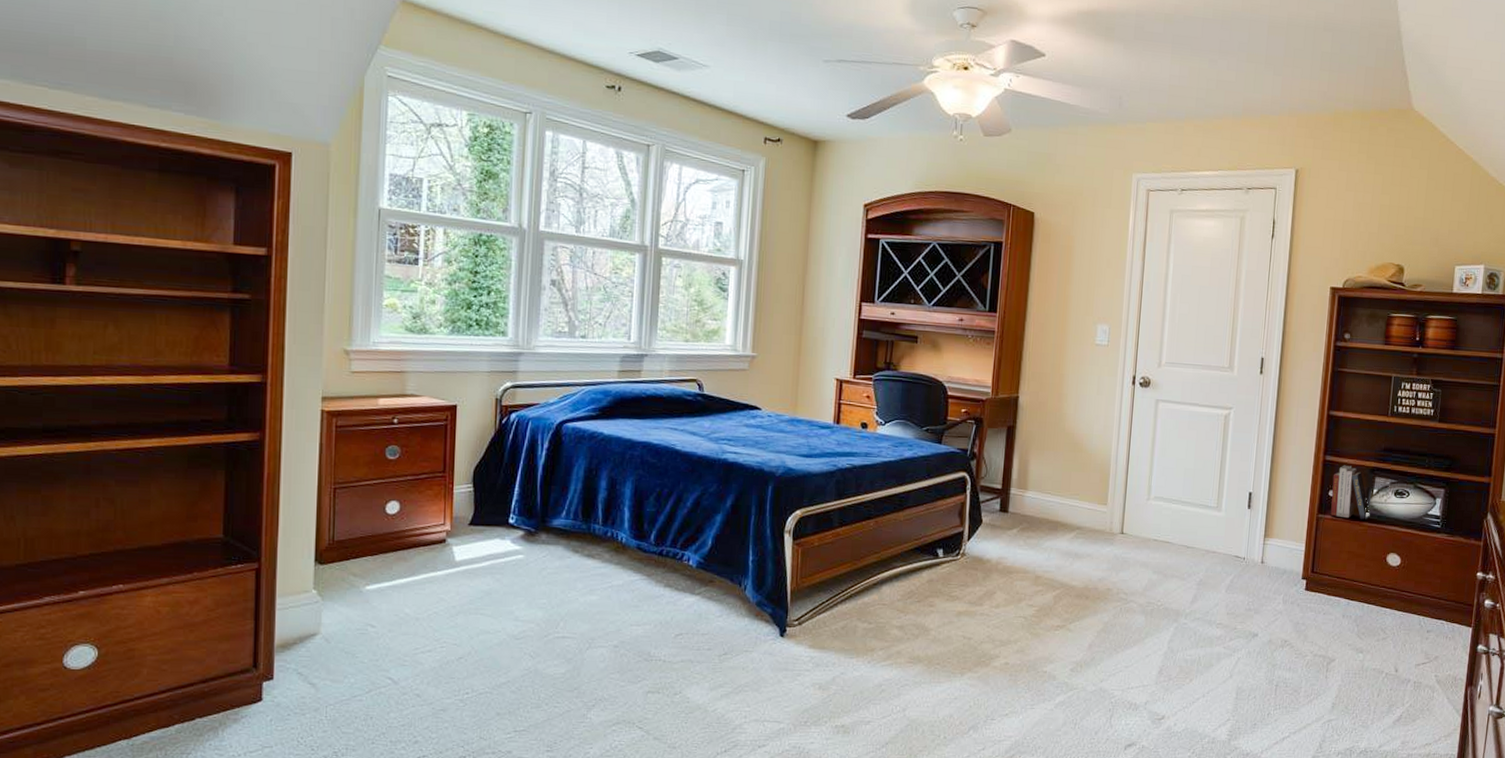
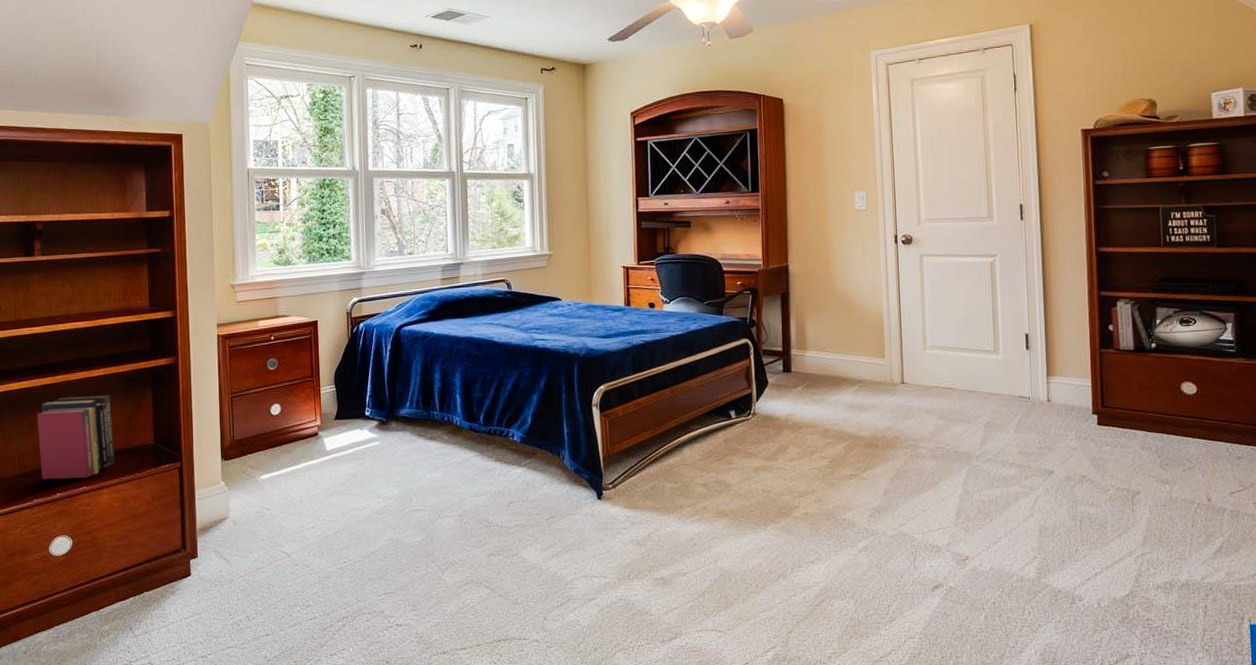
books: none [56,470,166,574] -> present [37,395,115,480]

